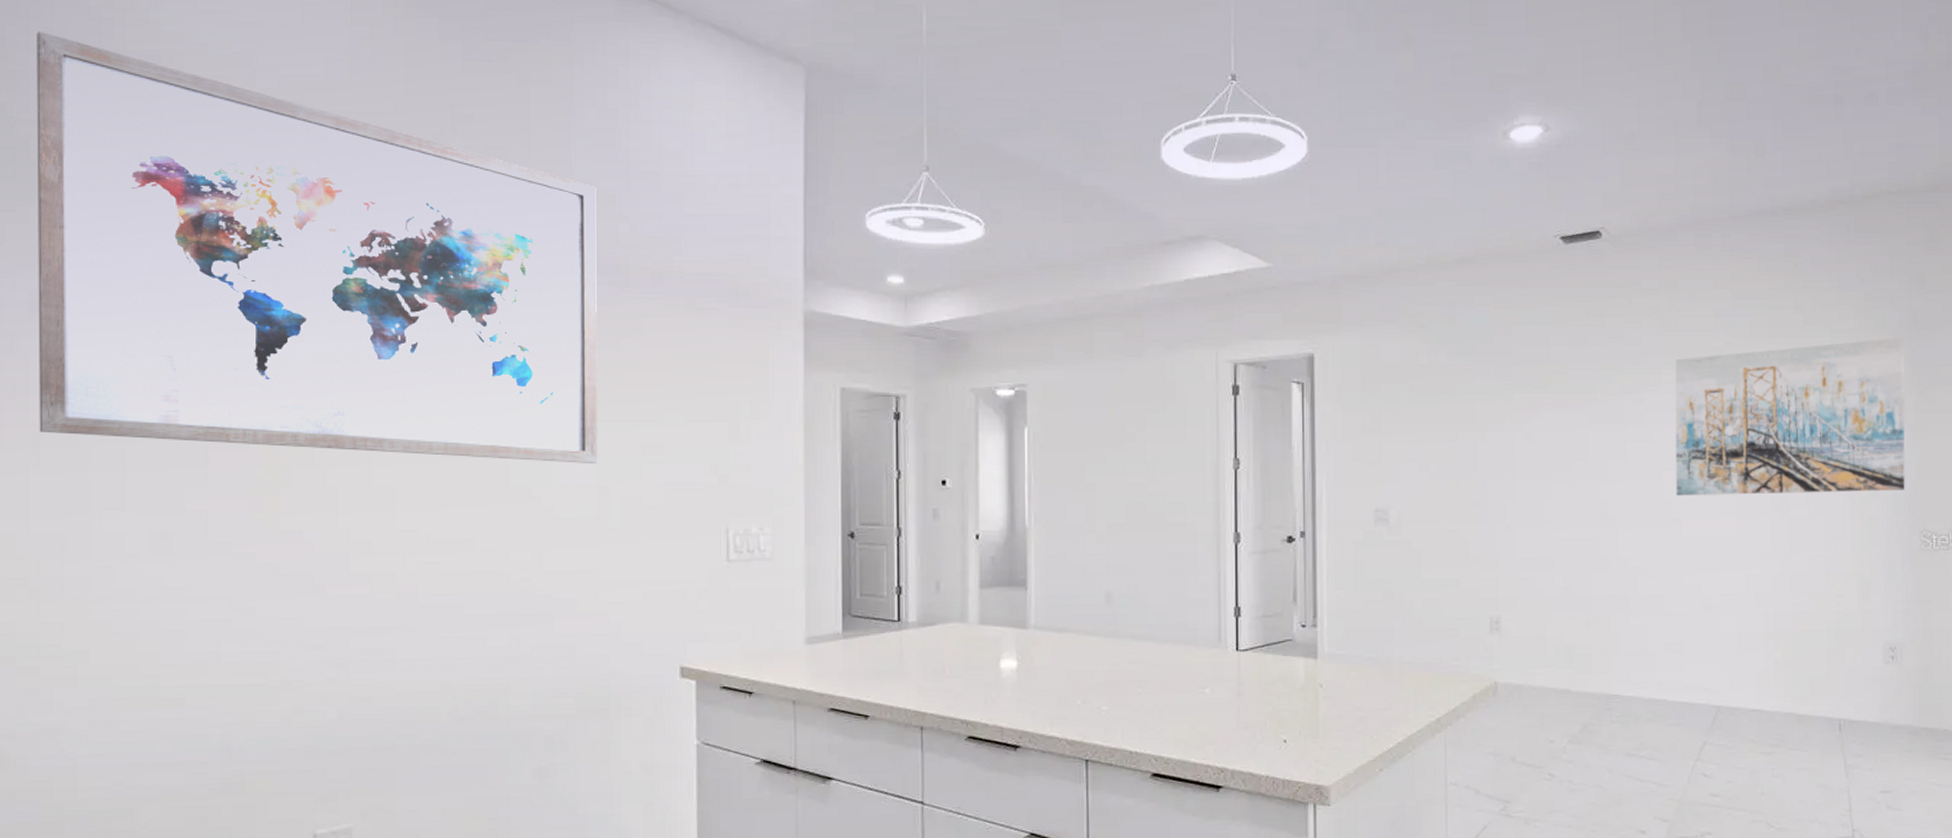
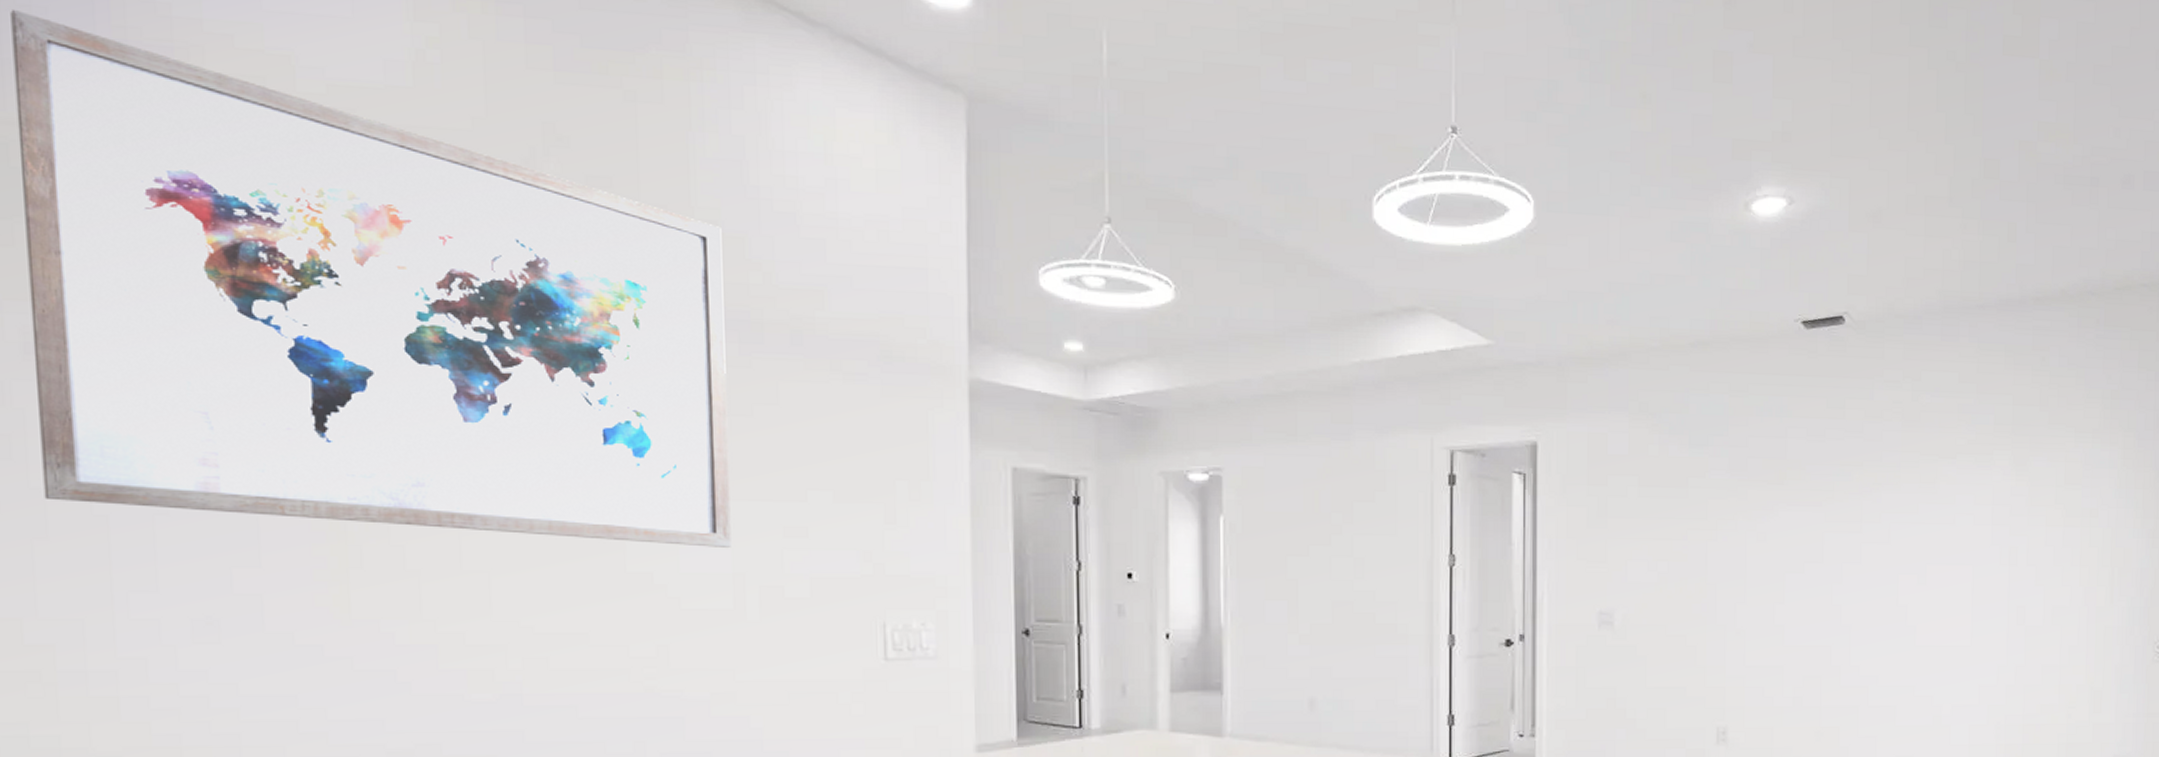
wall art: present [1675,337,1905,496] -> none [1911,439,2149,603]

